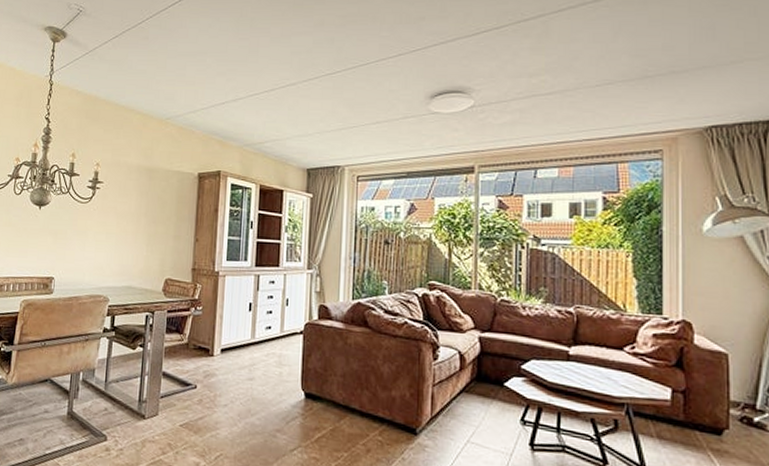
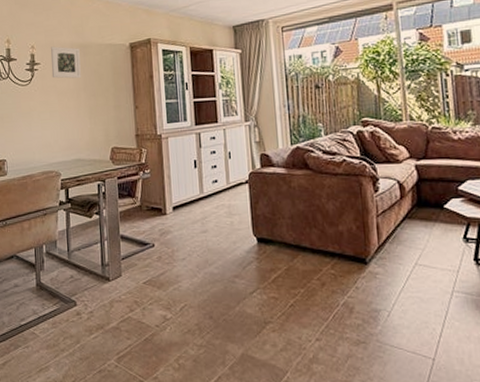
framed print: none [113,166,146,202] -> present [50,46,81,79]

